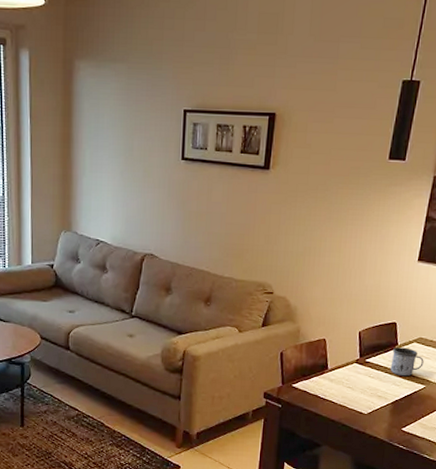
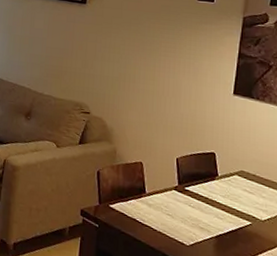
mug: present [390,347,424,377] -> none [211,178,248,210]

